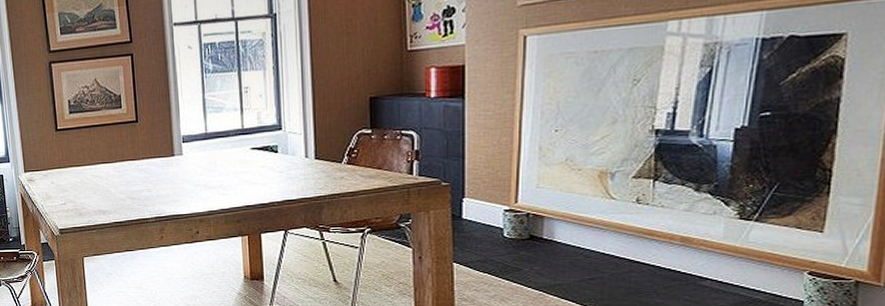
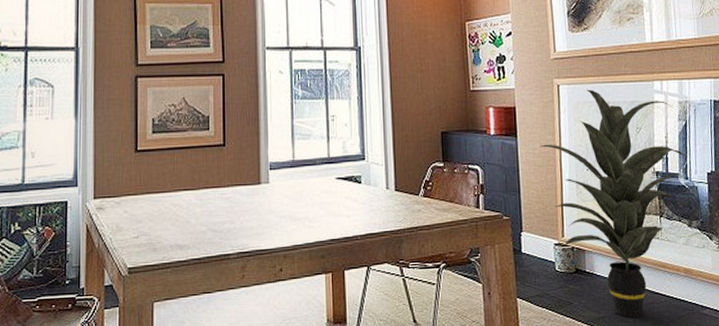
indoor plant: none [494,37,706,287] -> present [540,89,687,319]

